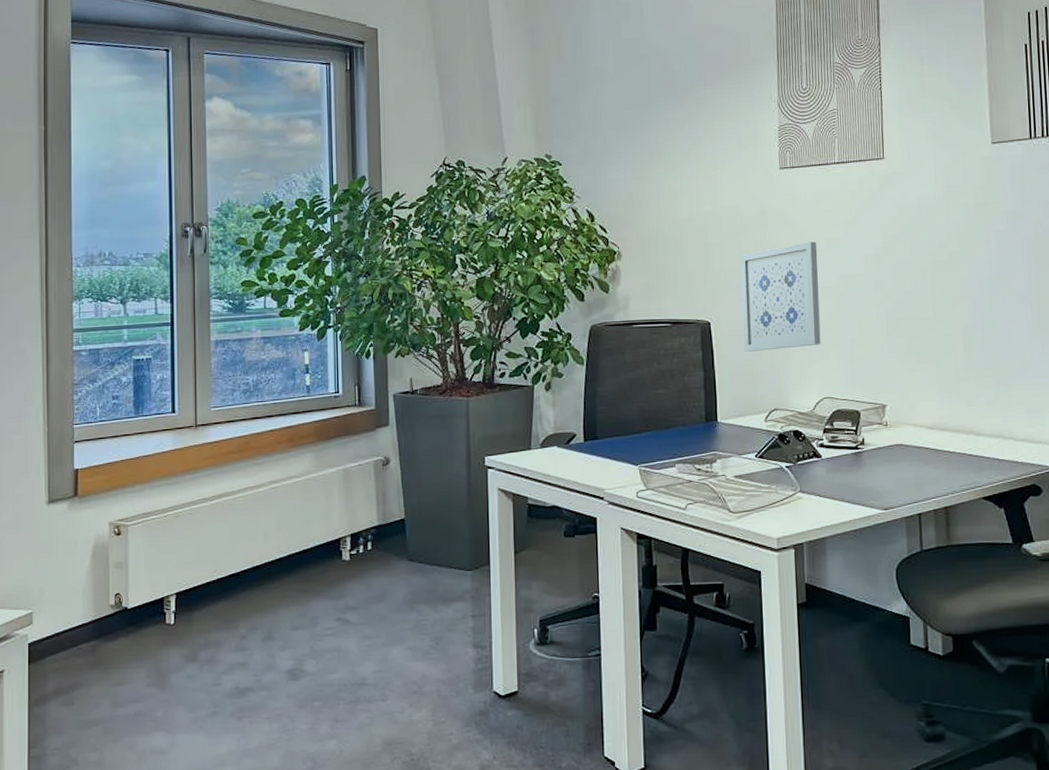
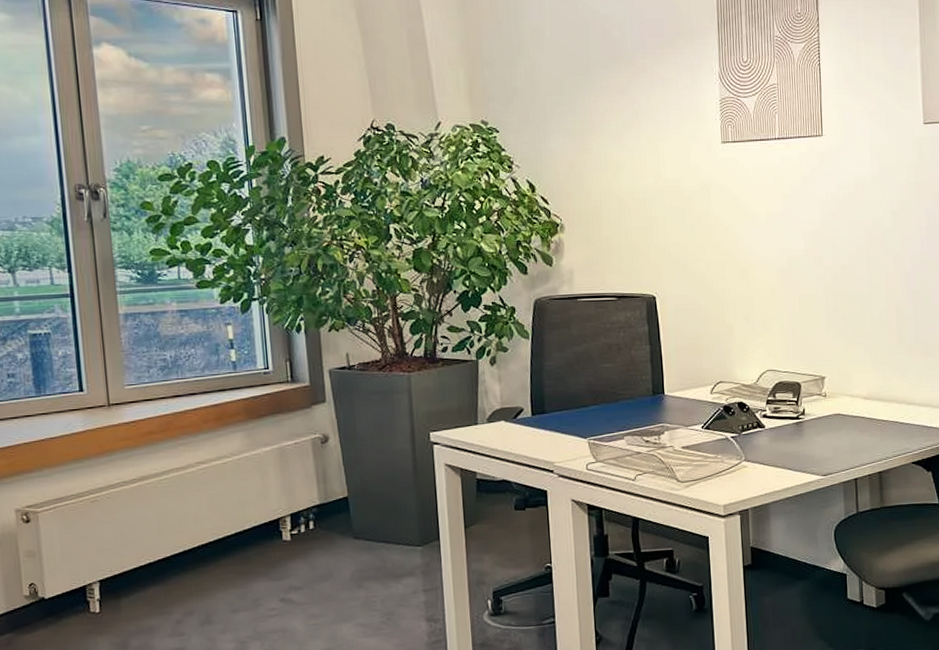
wall art: present [740,242,821,352] -> none [684,217,764,326]

